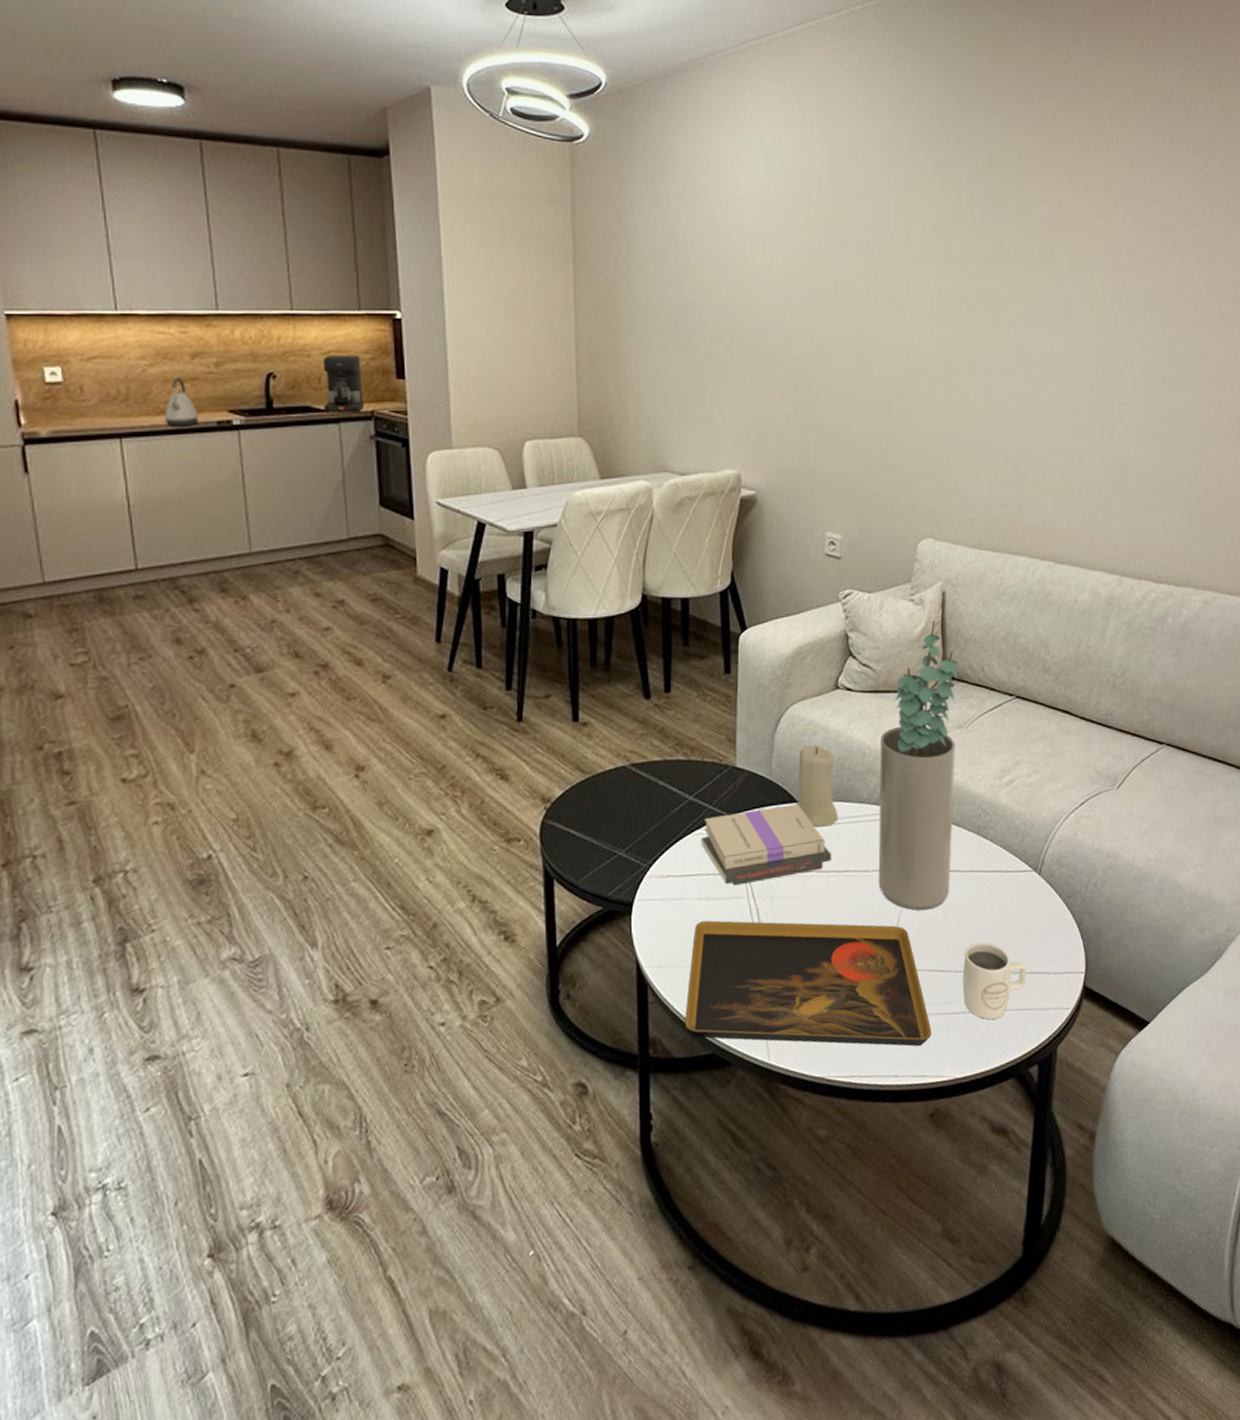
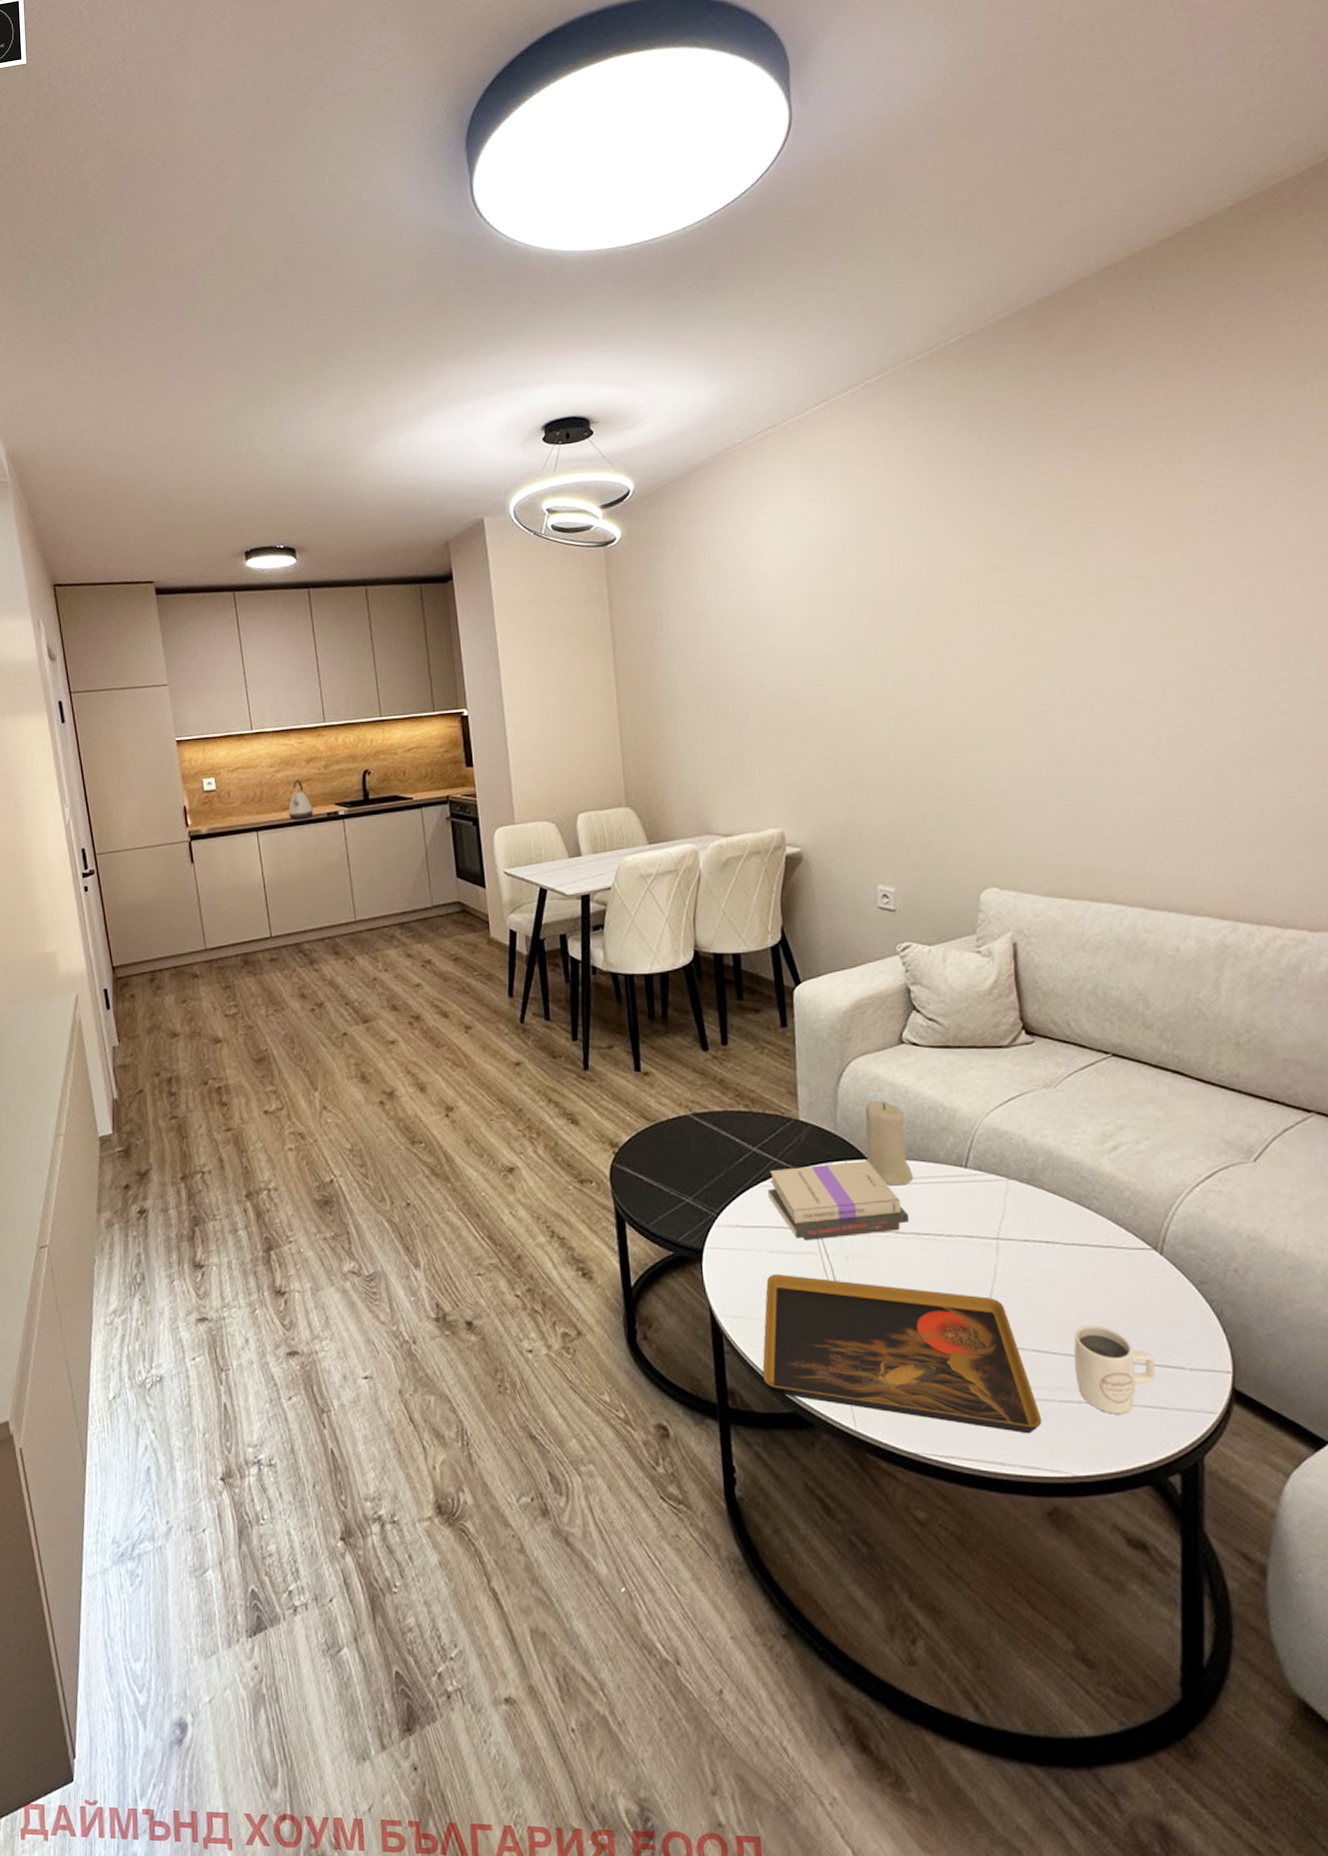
coffee maker: present [322,354,364,413] -> none [406,749,440,800]
vase: present [878,620,957,911] -> none [954,973,1050,1284]

